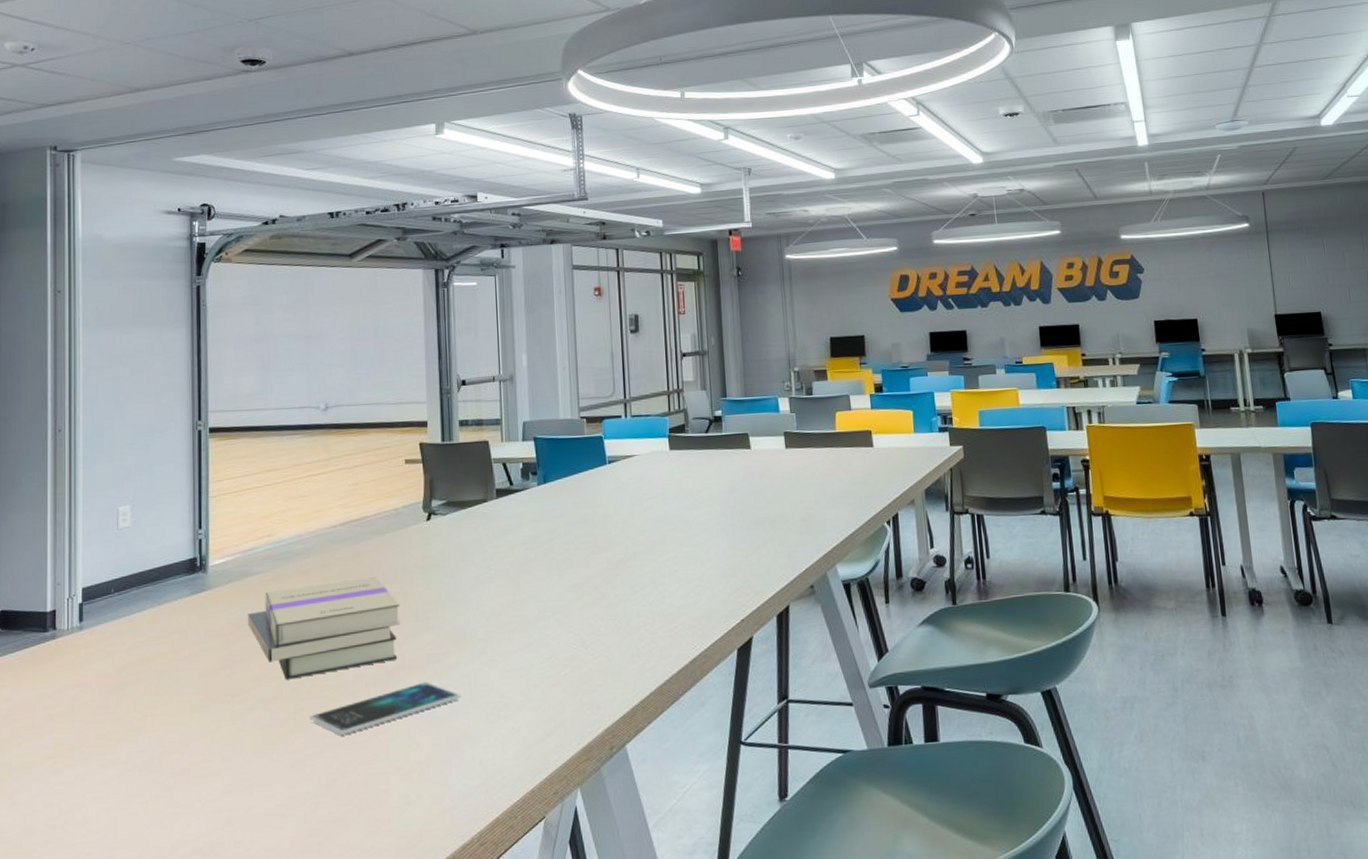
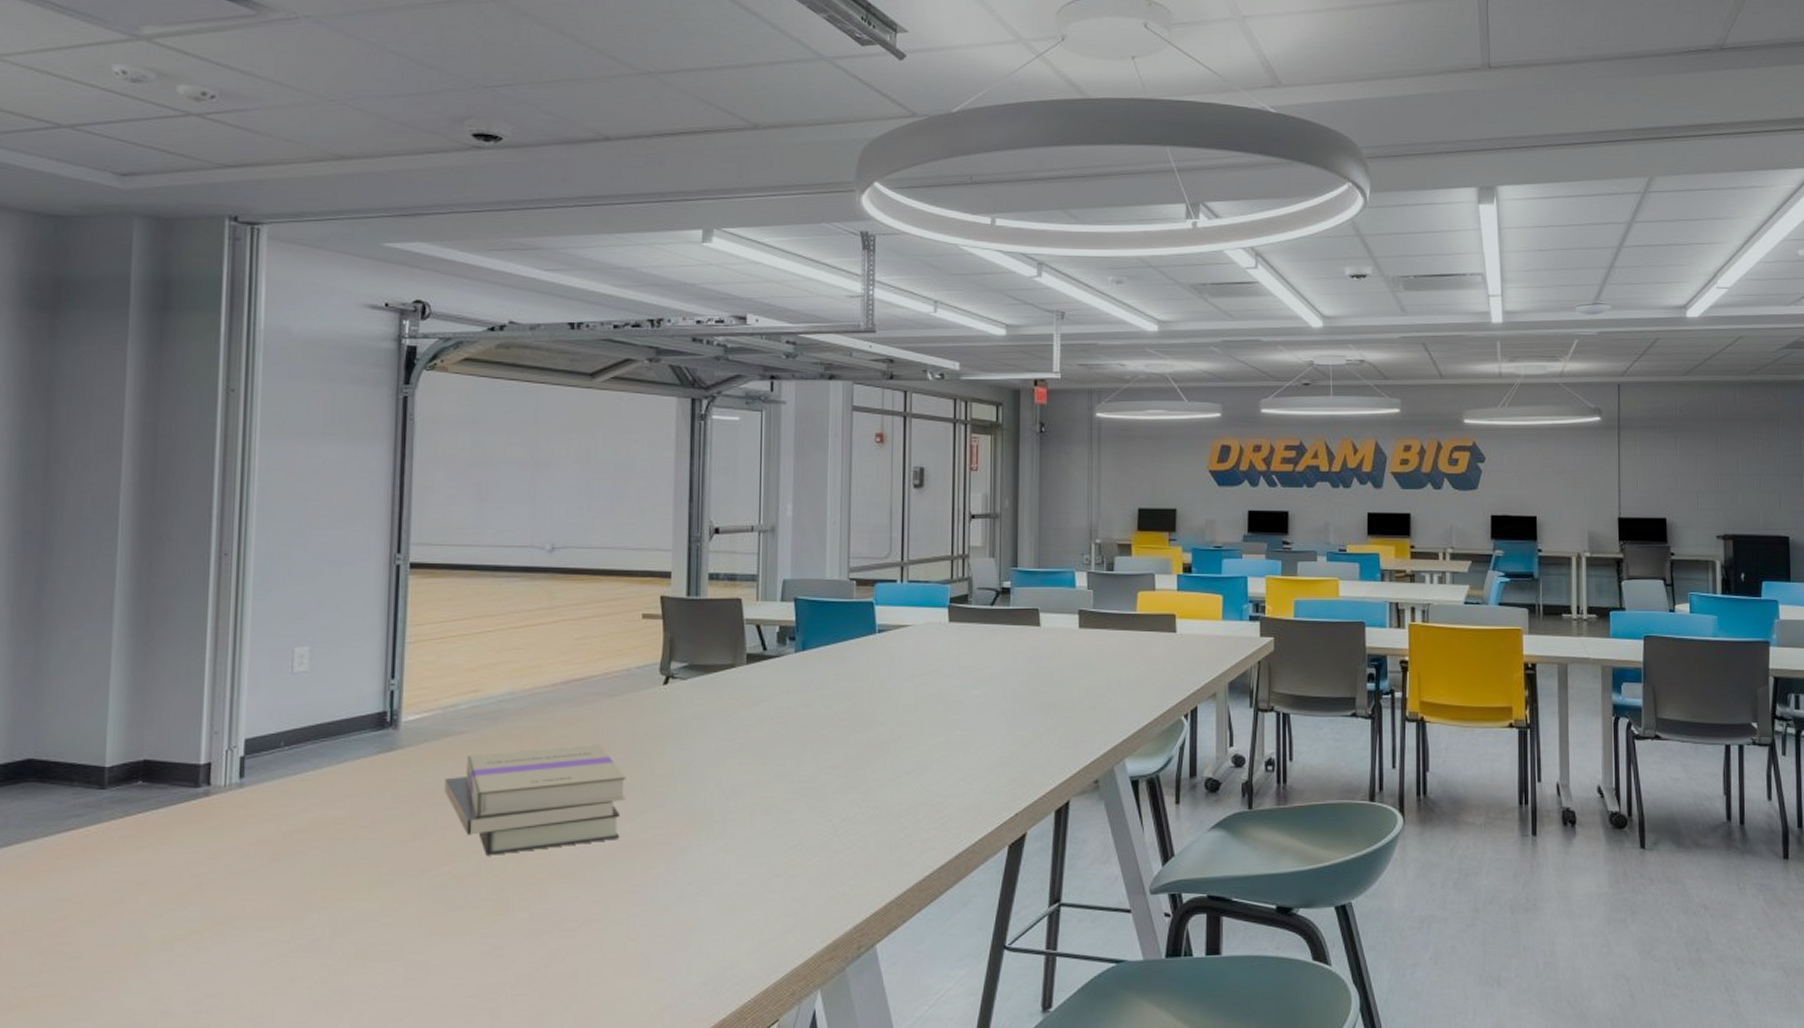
smartphone: present [309,681,461,736] -> none [512,865,691,922]

